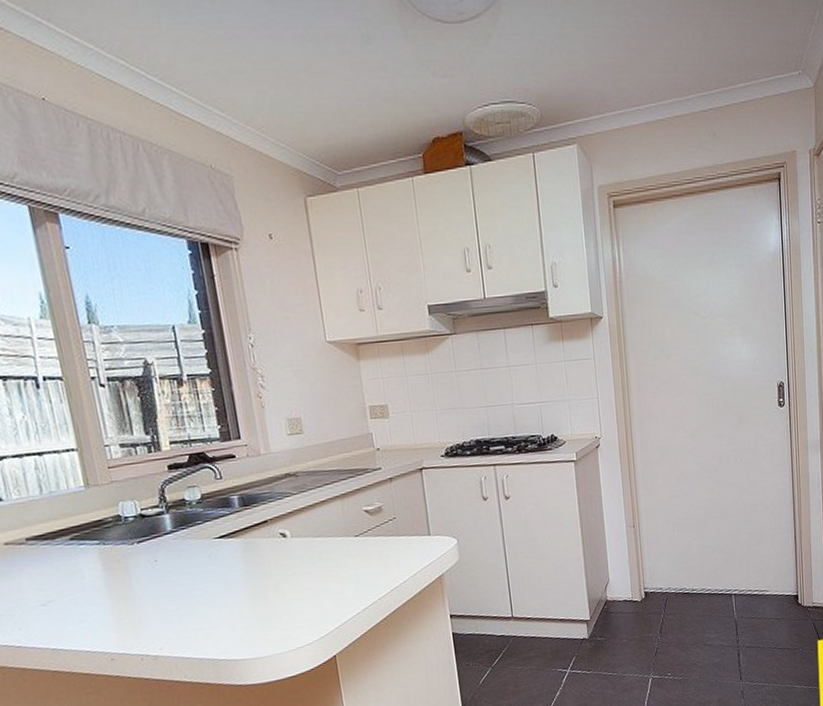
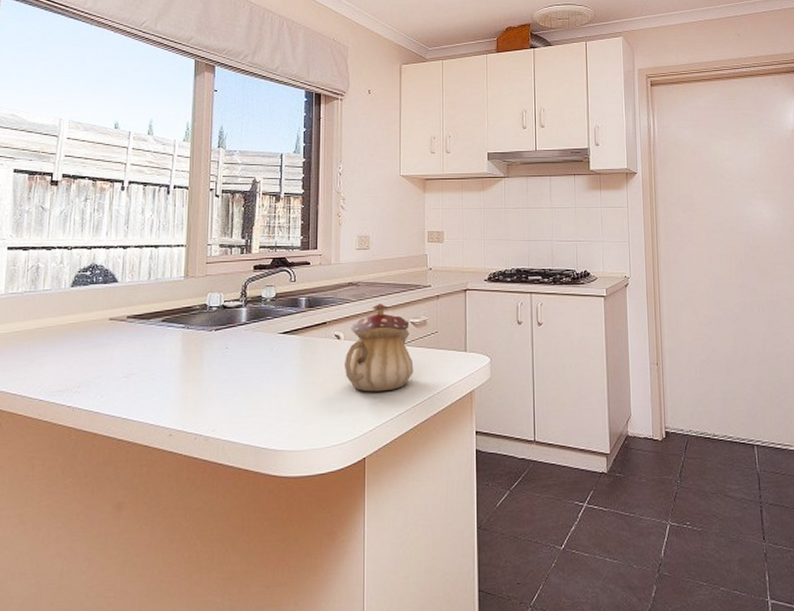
teapot: none [295,493,375,590] -> present [344,303,414,392]

